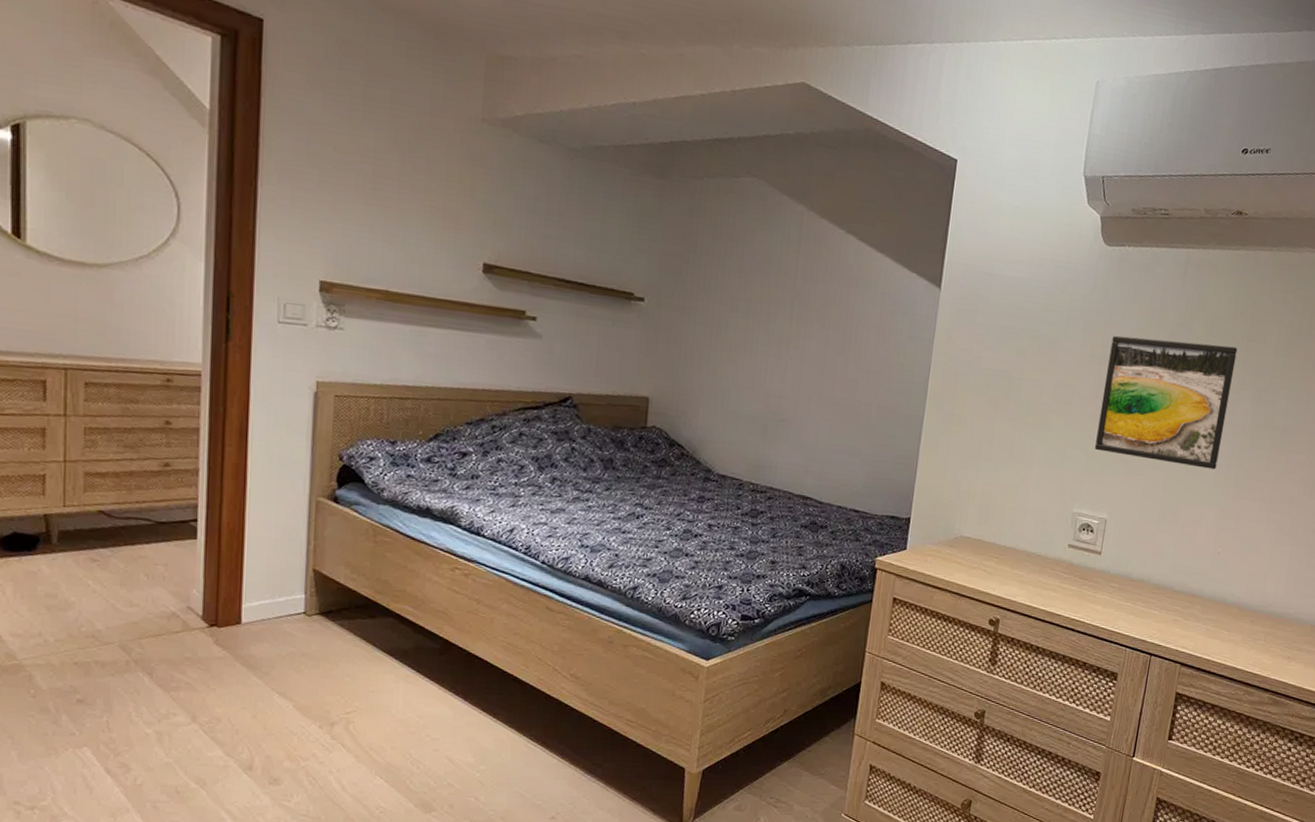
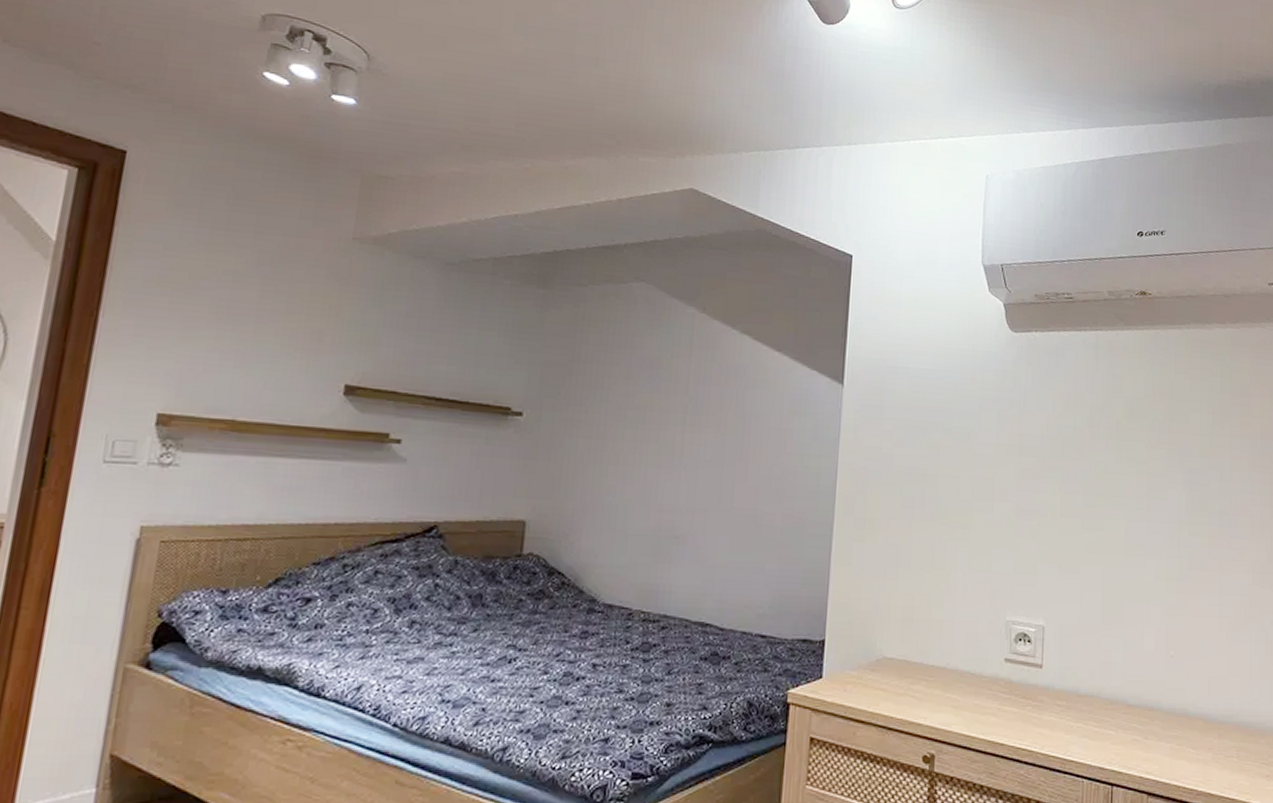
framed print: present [1095,335,1238,470] -> none [1023,423,1161,562]

